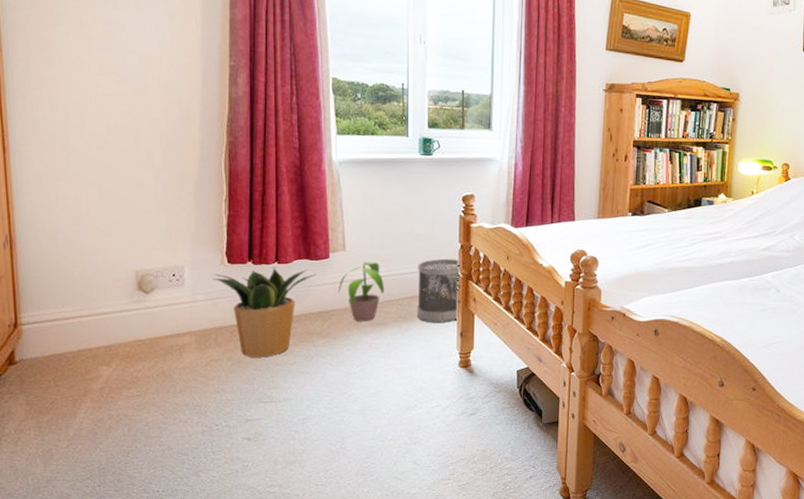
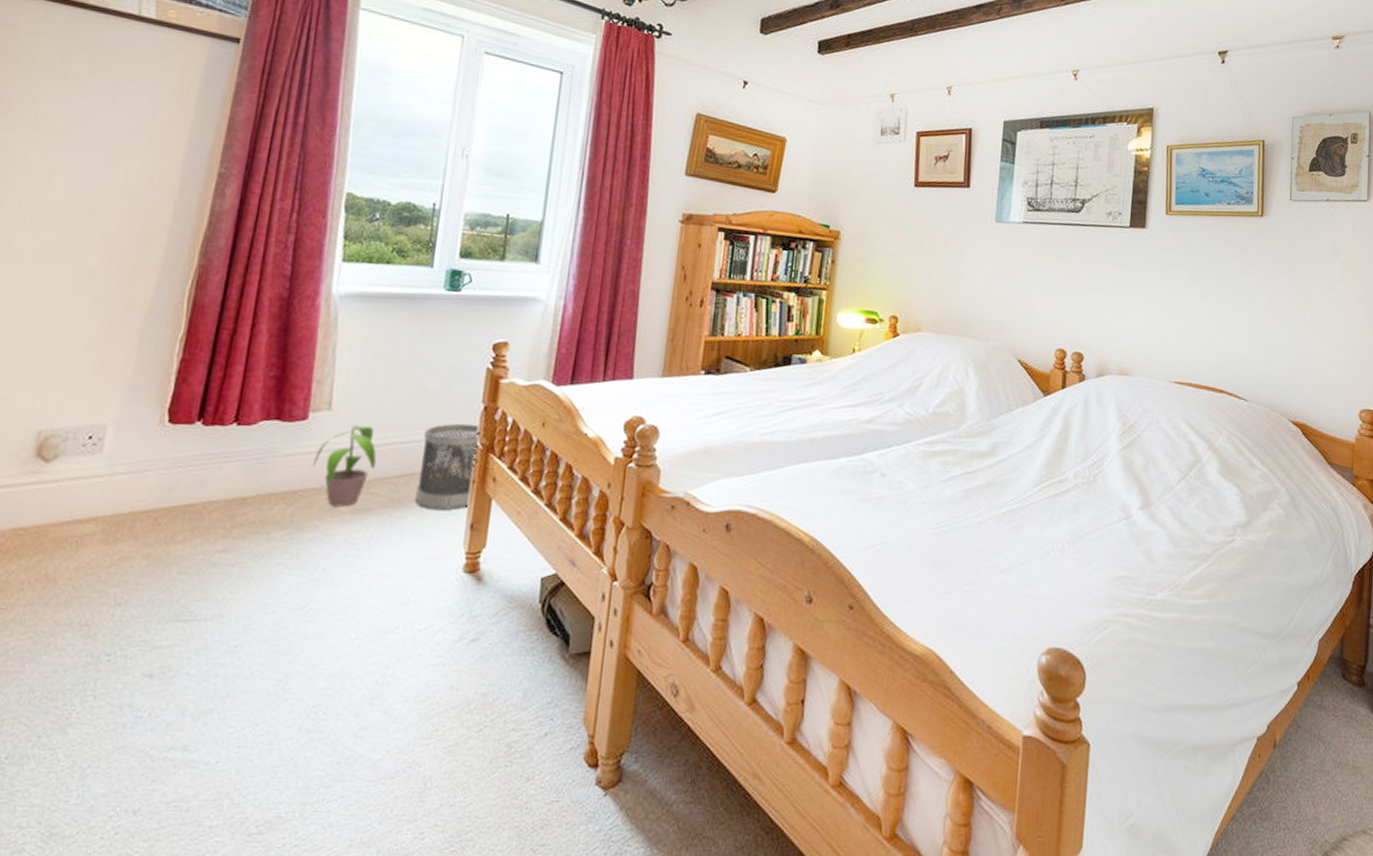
potted plant: present [213,267,317,358] -> none [144,429,288,556]

